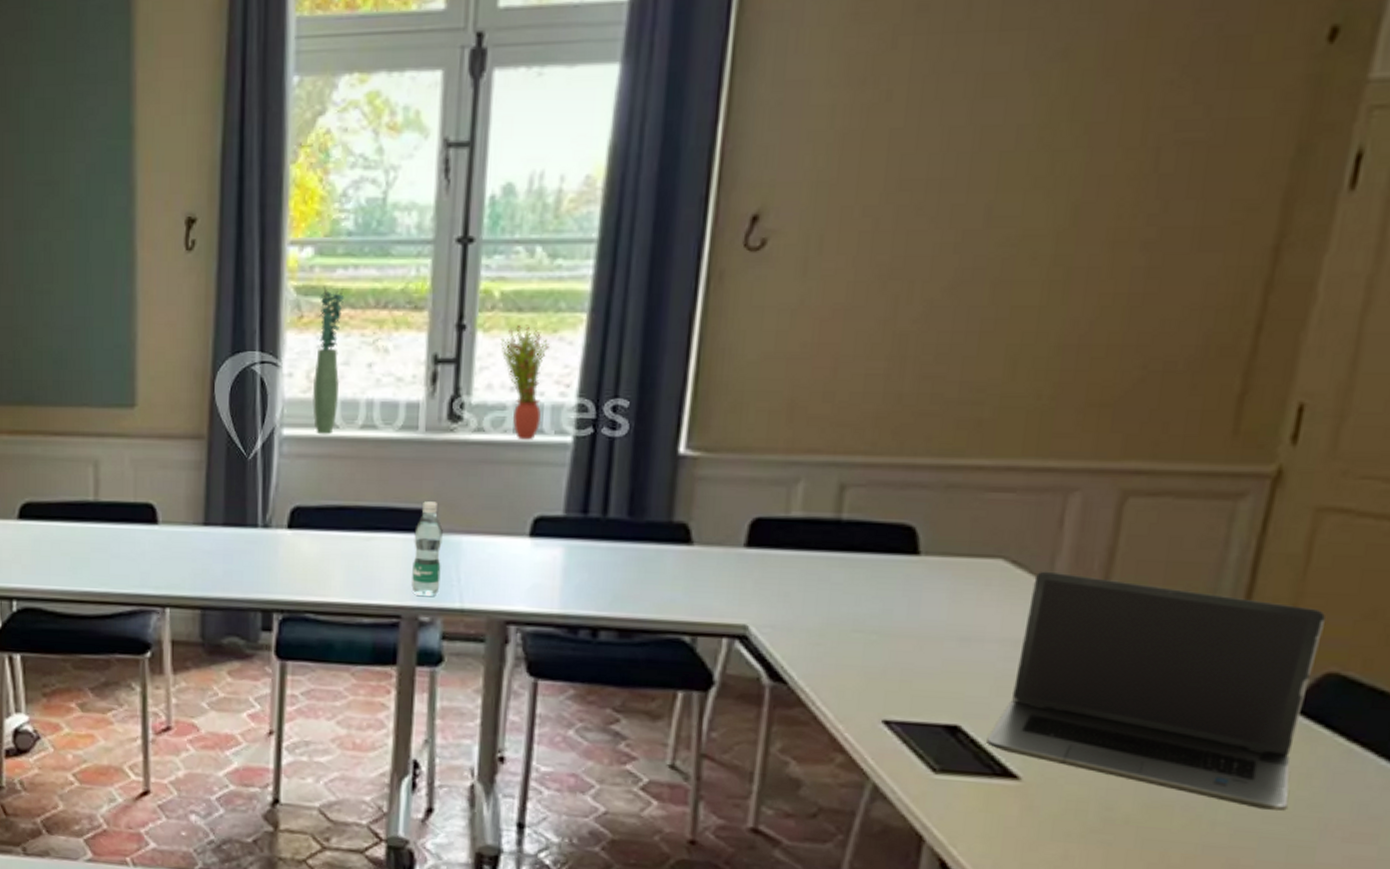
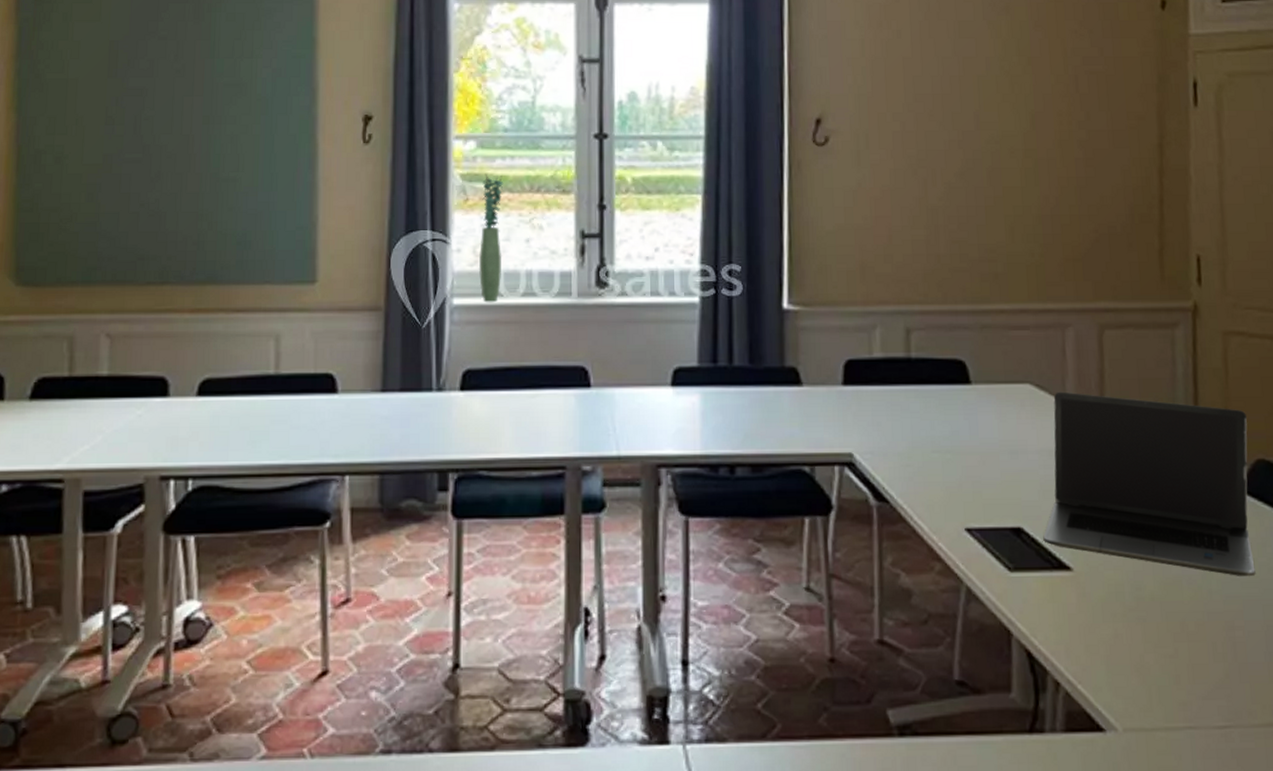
bottle: present [411,501,443,597] -> none [573,359,598,447]
potted plant: present [500,324,550,441] -> none [635,204,674,302]

